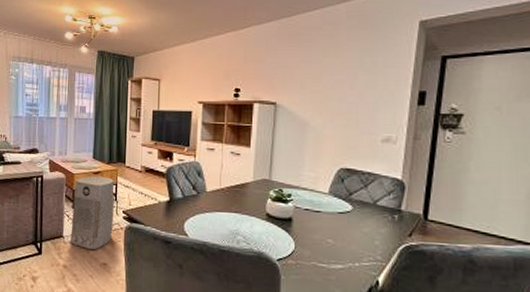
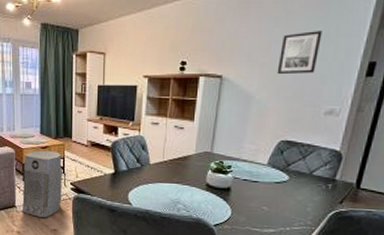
wall art: none [330,62,370,103] -> present [277,31,322,75]

